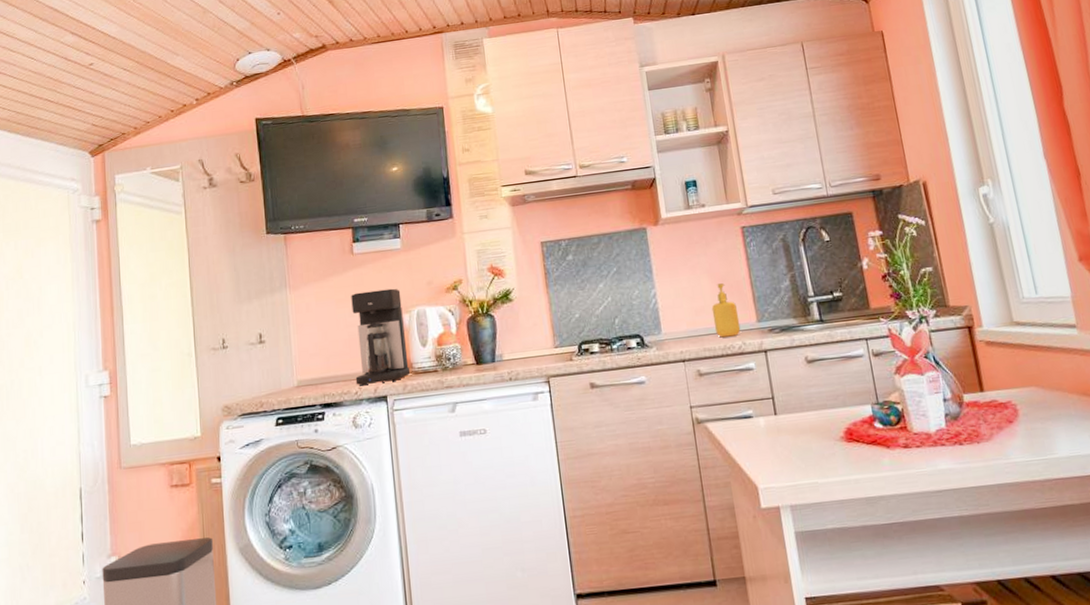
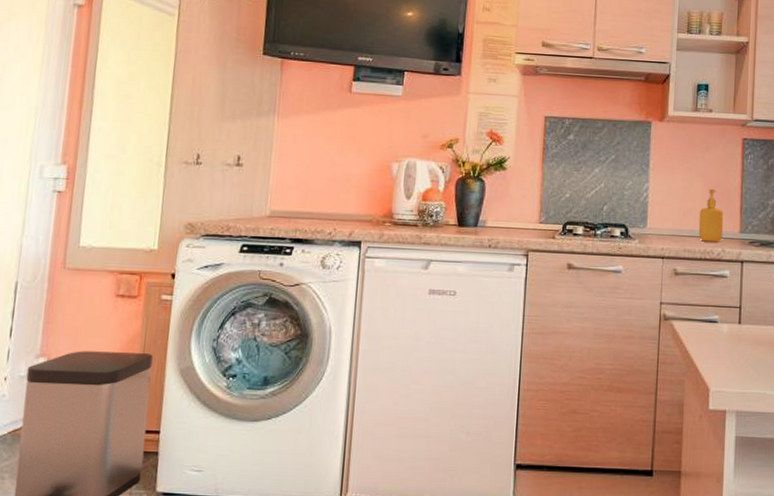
coffee maker: present [351,288,411,386] -> none [331,132,394,228]

